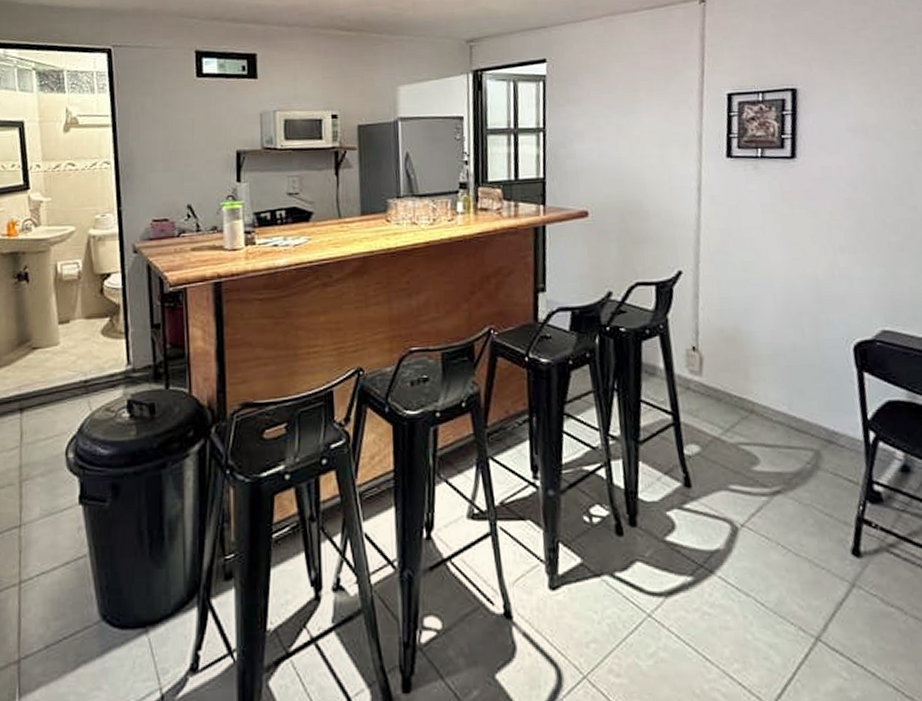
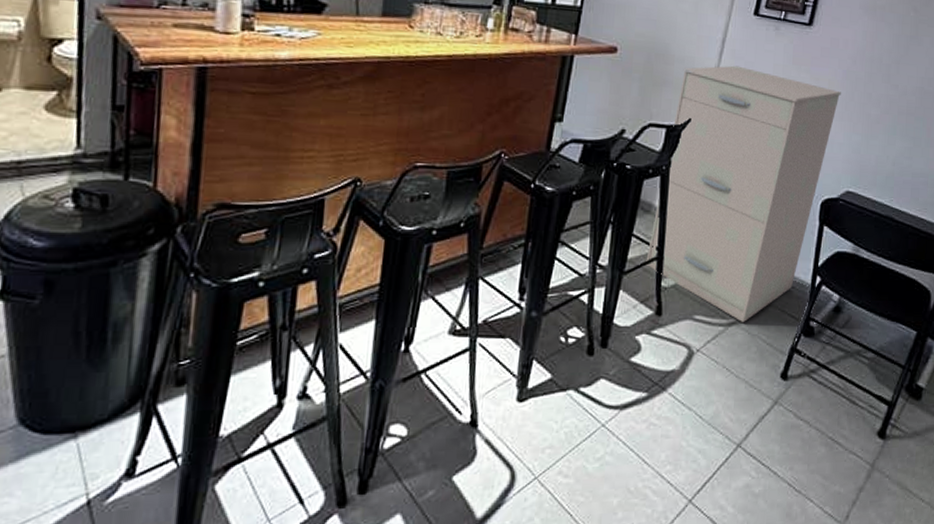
filing cabinet: none [661,211,848,490] -> present [646,65,841,322]

